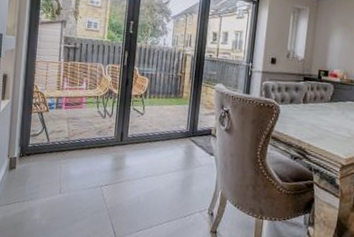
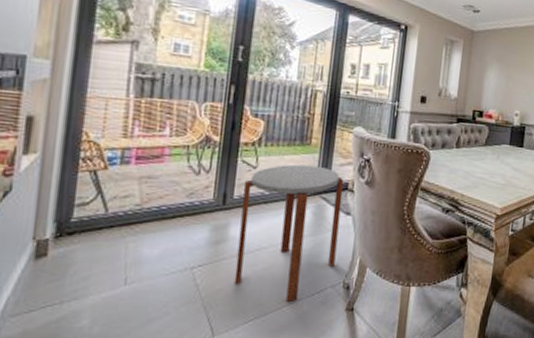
side table: none [129,113,208,220] -> present [234,164,344,301]

